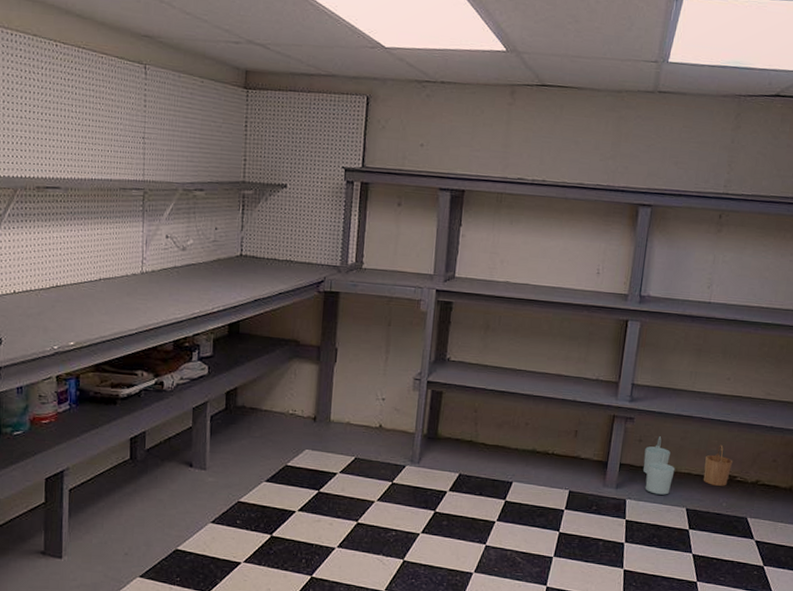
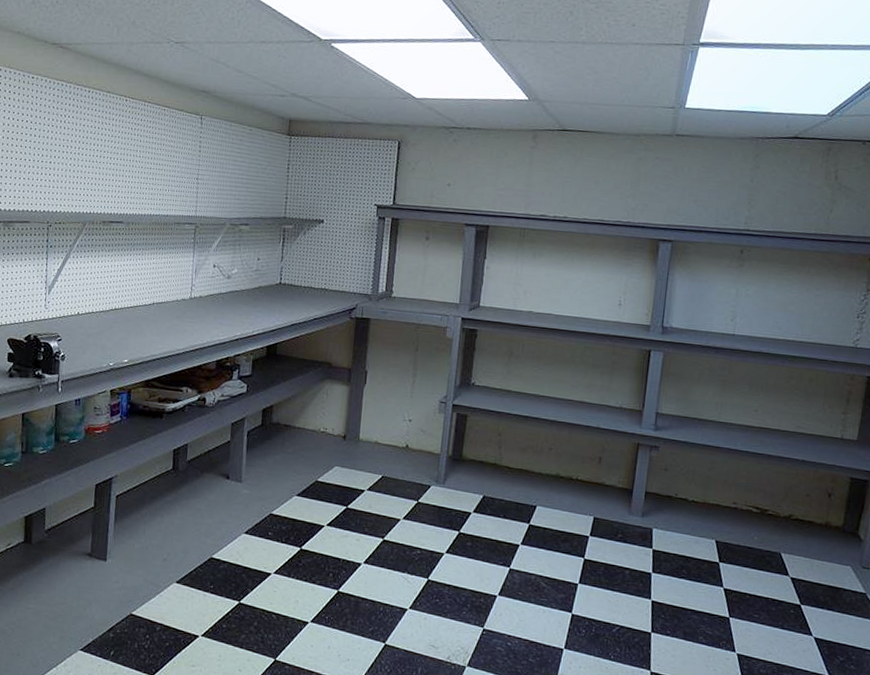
bucket: present [643,436,733,495] -> none [669,466,764,526]

